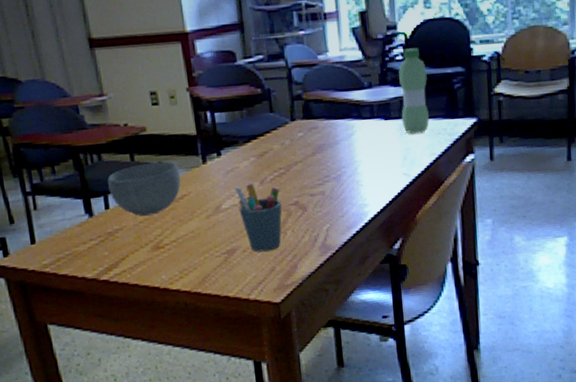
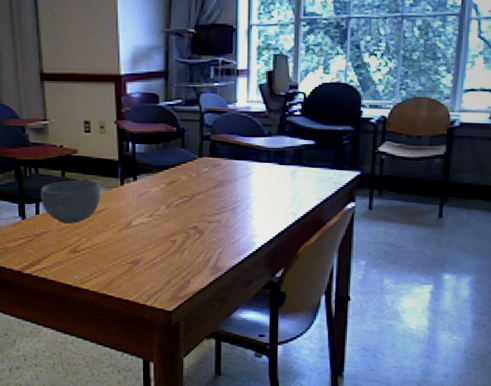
pen holder: present [235,184,282,252] -> none [145,207,183,266]
water bottle: present [399,48,429,134] -> none [294,106,320,179]

